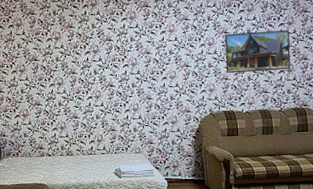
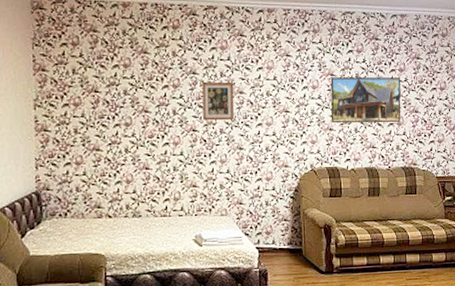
picture frame: none [116,45,143,78] -> present [202,82,235,121]

